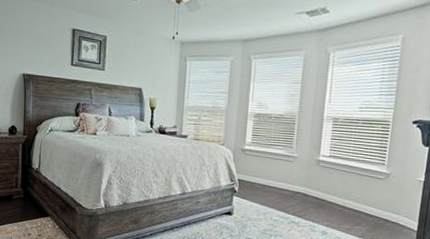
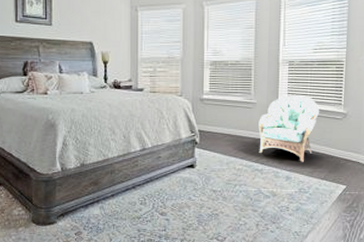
armchair: none [296,151,362,219] -> present [258,95,319,162]

